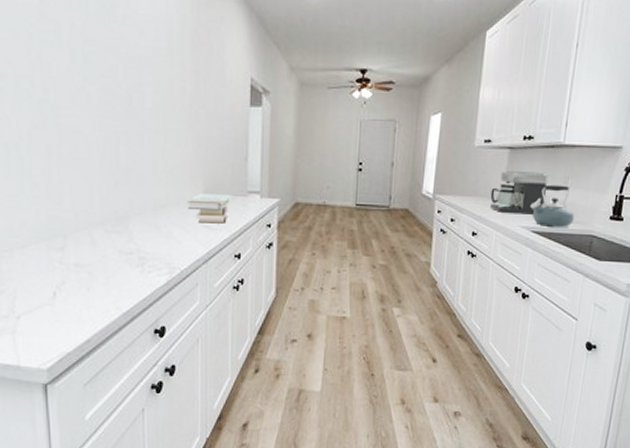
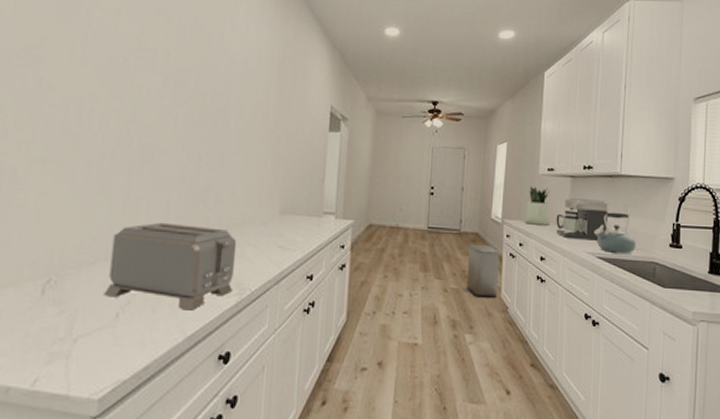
toaster: none [39,205,163,289] -> present [104,222,237,311]
books: present [187,194,234,224] -> none [262,213,309,244]
pedal bin: none [391,220,430,273] -> present [463,244,500,298]
planter: none [456,159,485,200] -> present [523,186,551,226]

